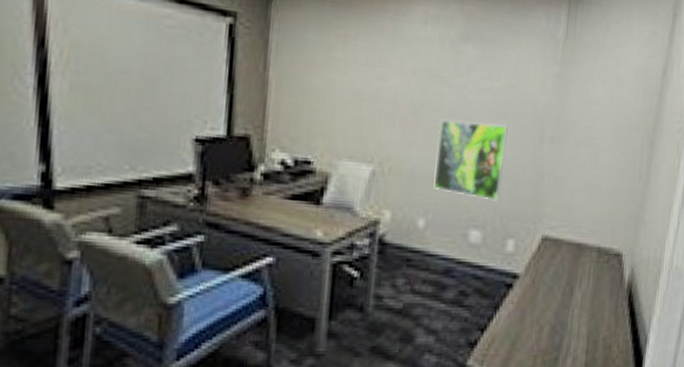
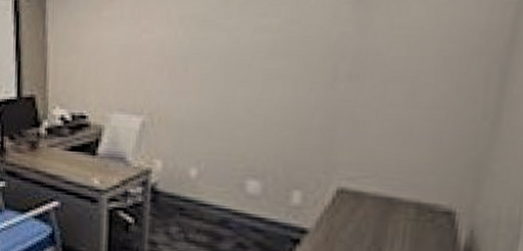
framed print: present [433,120,508,201] -> none [205,65,290,149]

